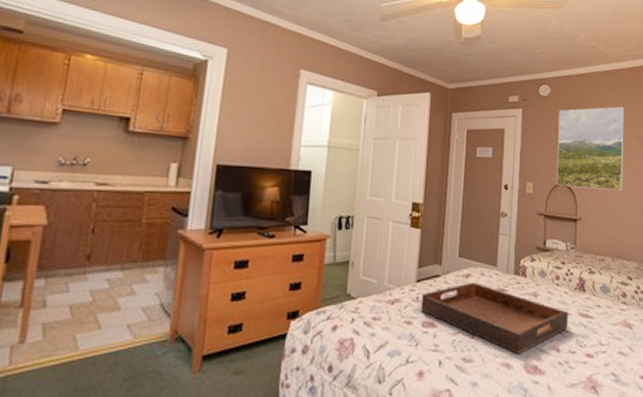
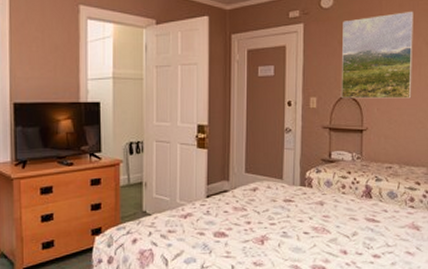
serving tray: present [420,281,568,354] -> none [211,194,355,257]

